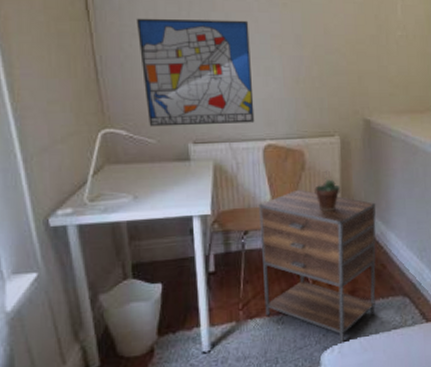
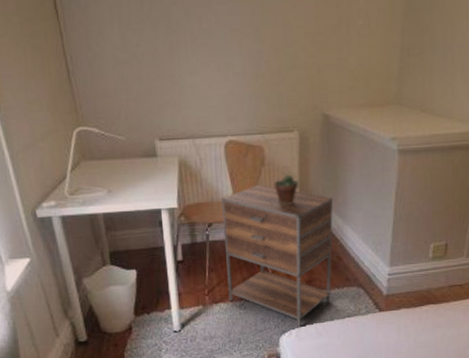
wall art: present [137,18,255,127] -> none [102,14,216,124]

